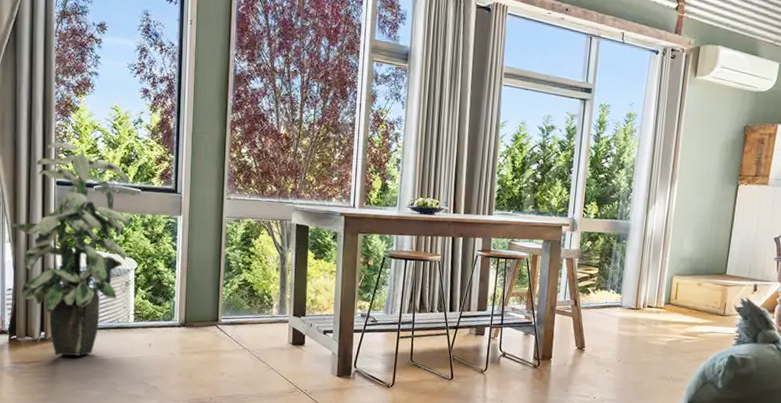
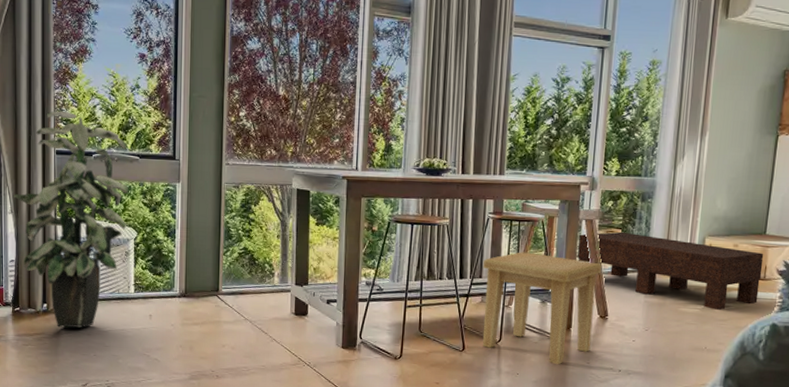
side table: none [469,287,581,393] -> present [482,252,602,365]
coffee table: none [558,270,724,343] -> present [578,231,764,310]

